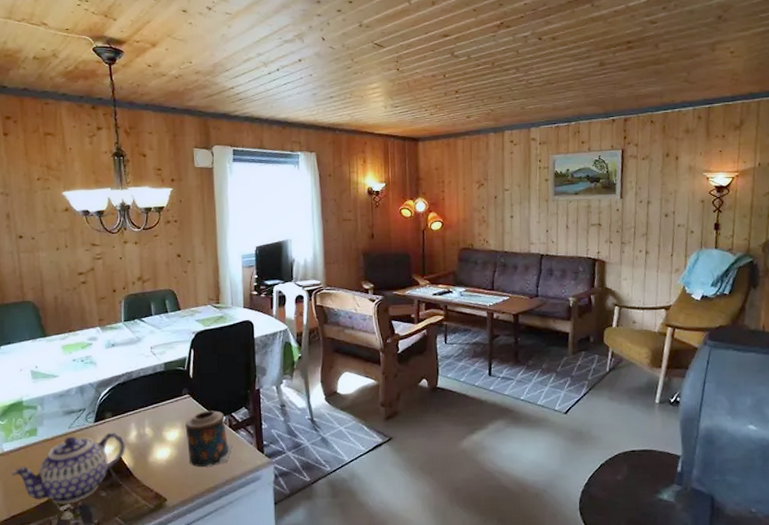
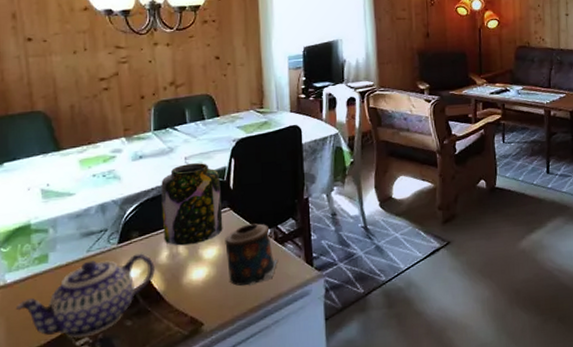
jar: none [130,352,184,427] -> present [161,163,223,246]

